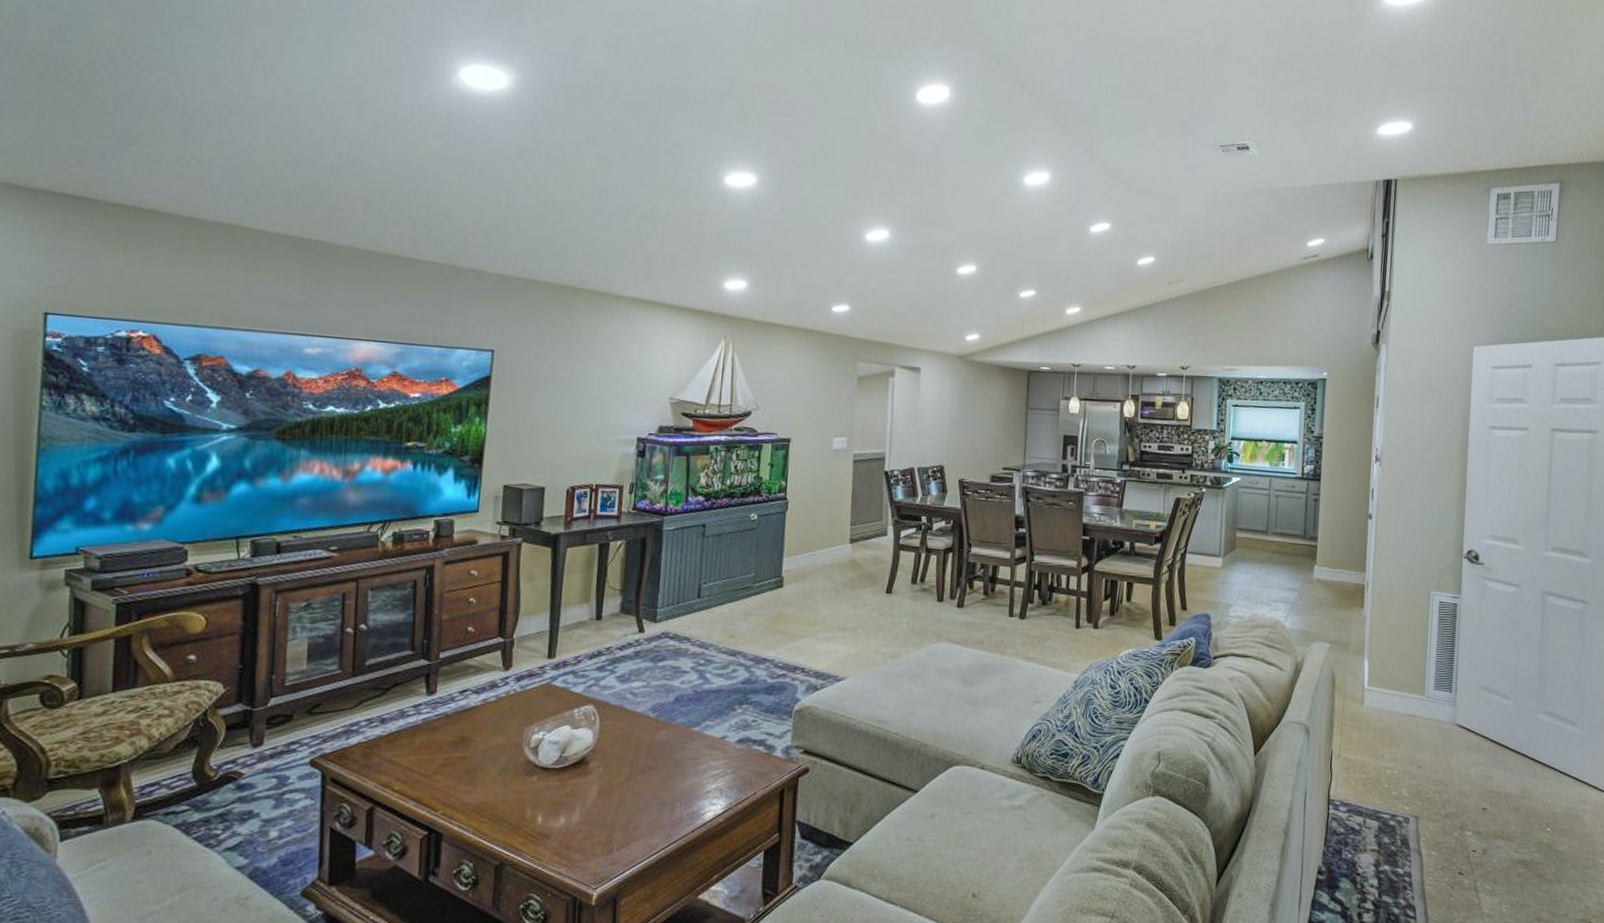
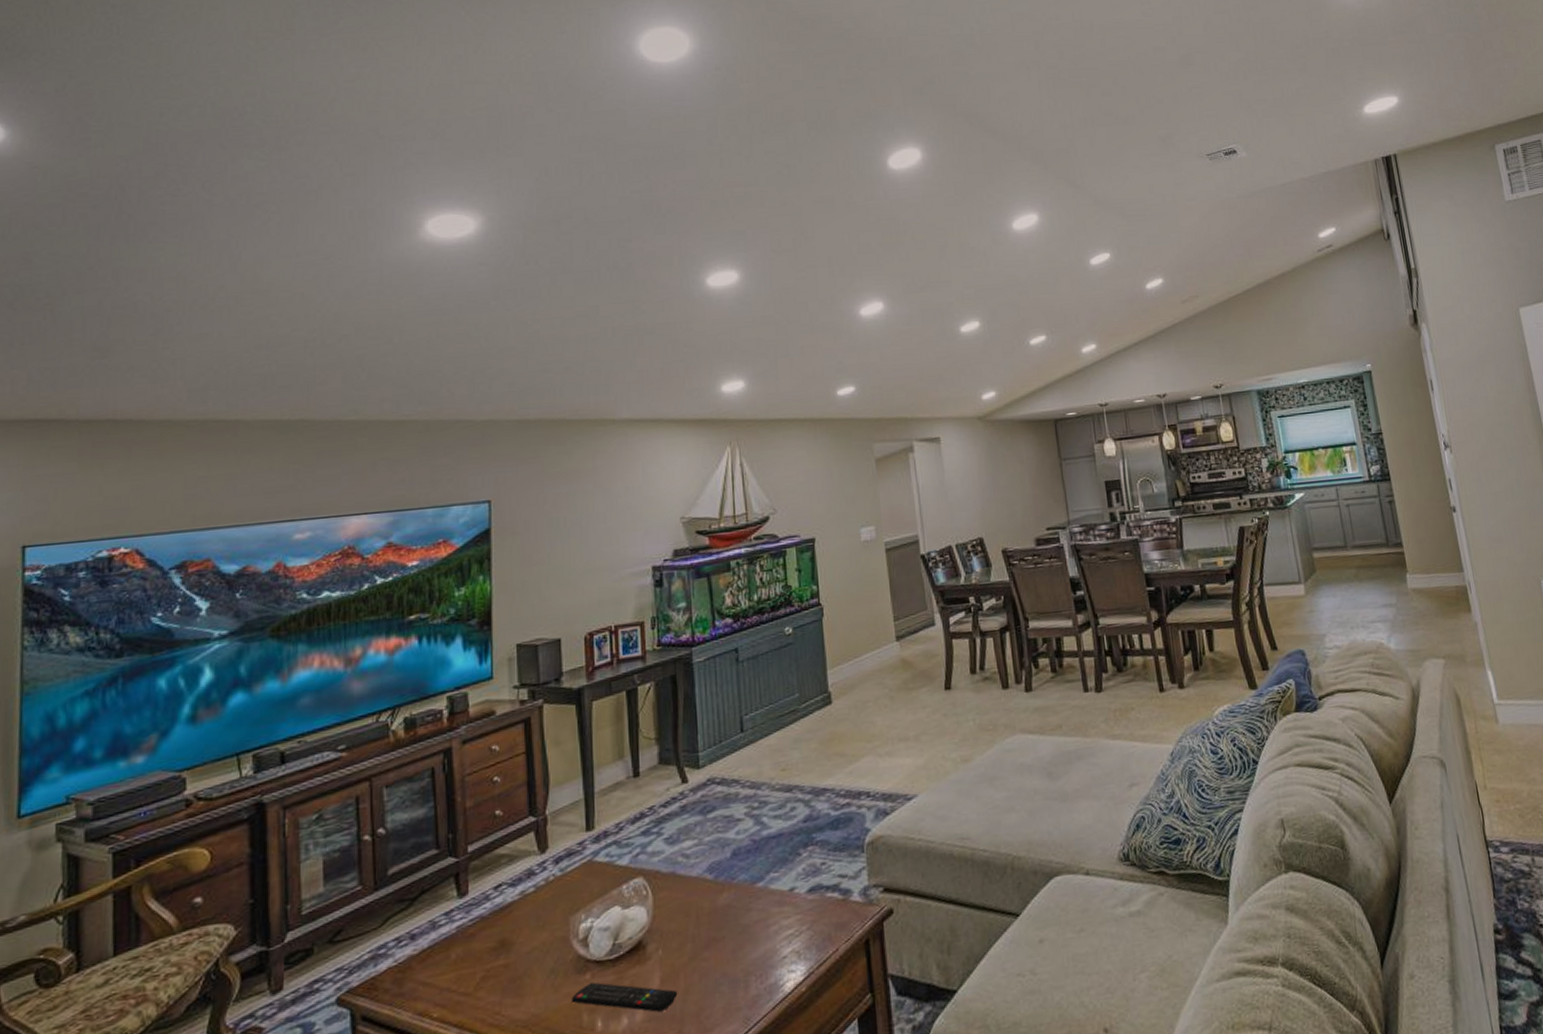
remote control: none [517,784,612,817] -> present [571,982,678,1012]

